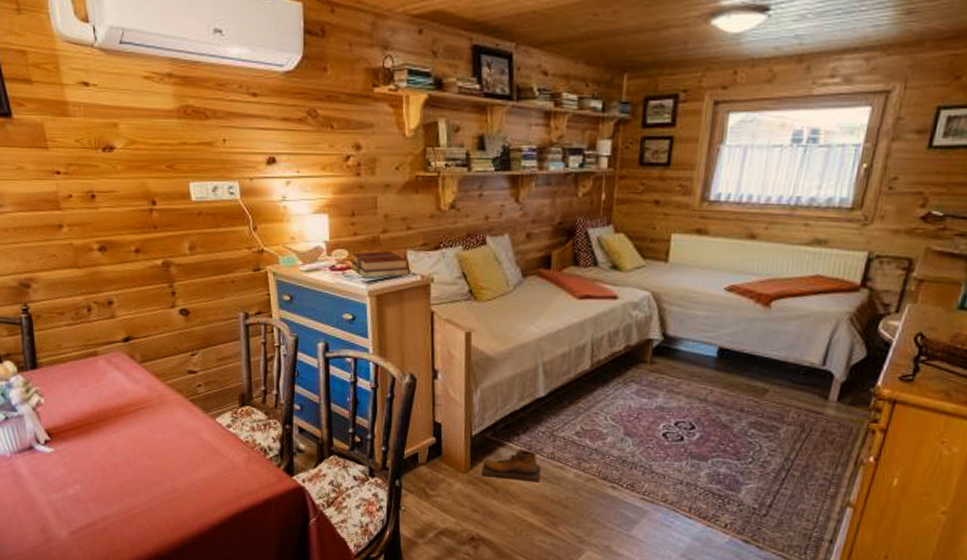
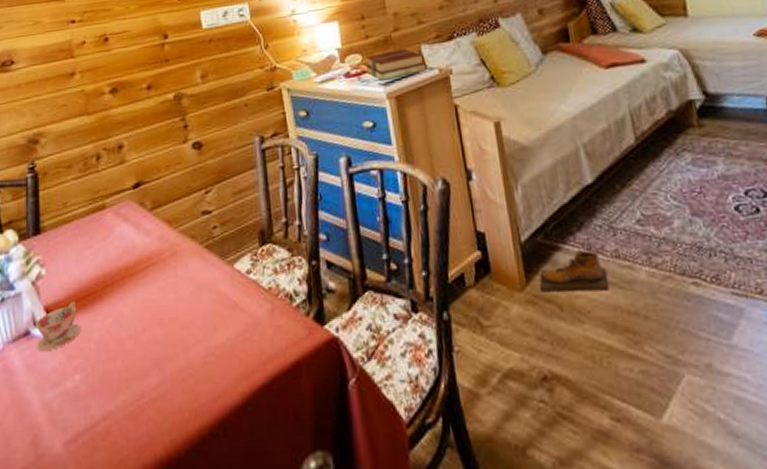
teacup: none [38,428,80,464] -> present [36,301,81,351]

